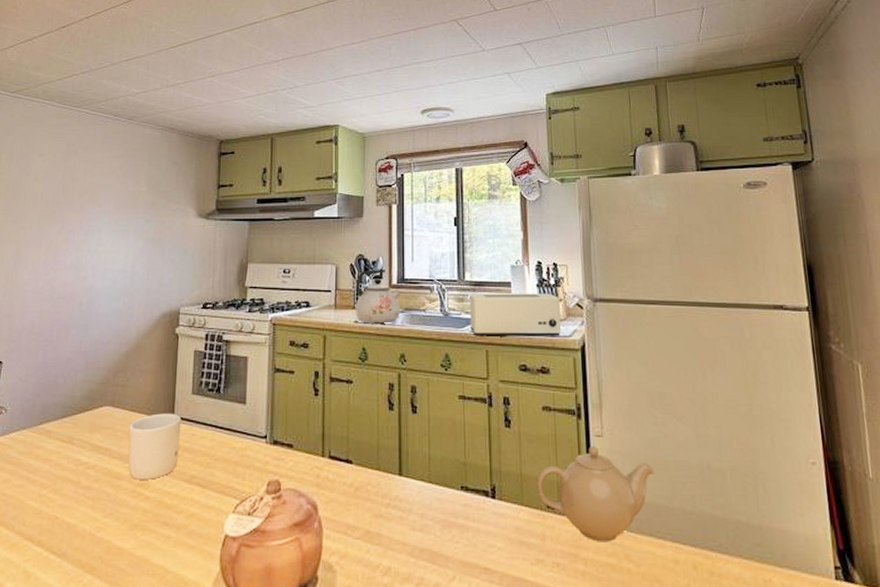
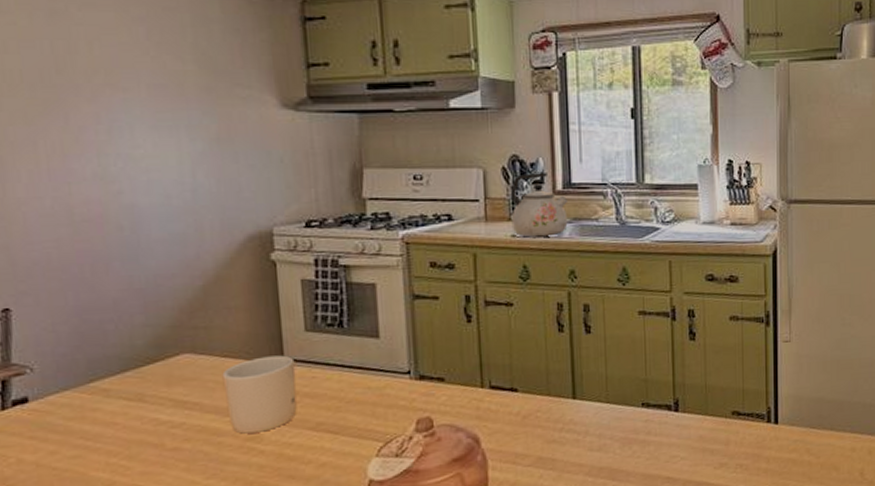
toaster: present [470,293,562,338] -> none [650,195,753,248]
teapot: present [536,445,655,542] -> none [721,351,839,441]

